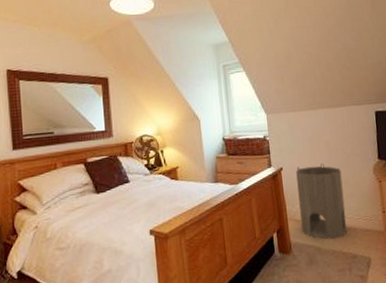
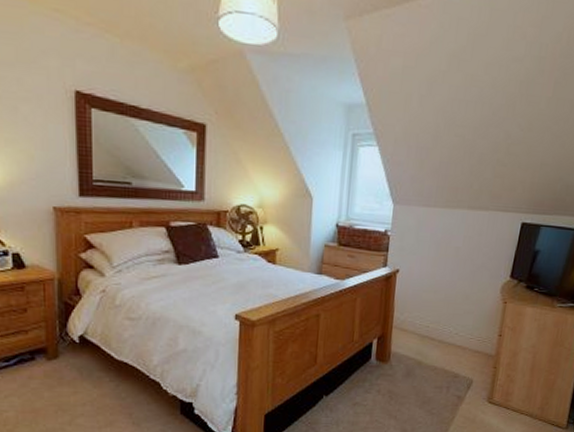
cylinder: present [296,164,348,240] -> none [406,271,465,355]

